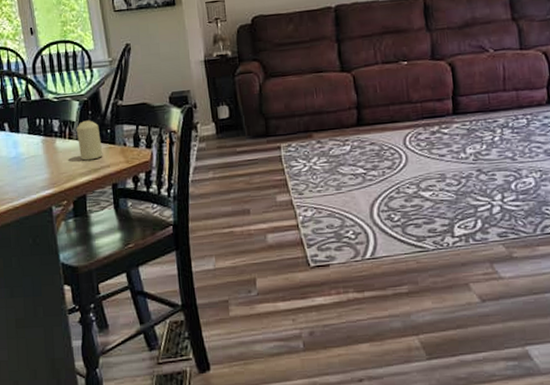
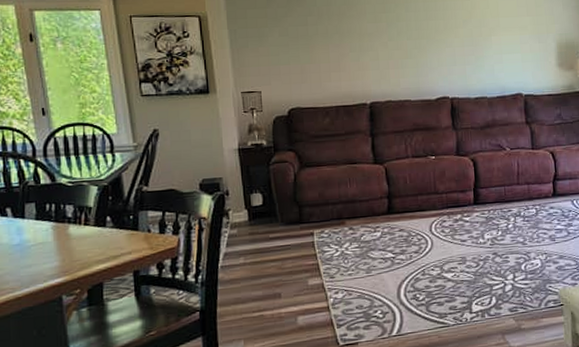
candle: present [76,120,103,161] -> none [93,206,124,248]

